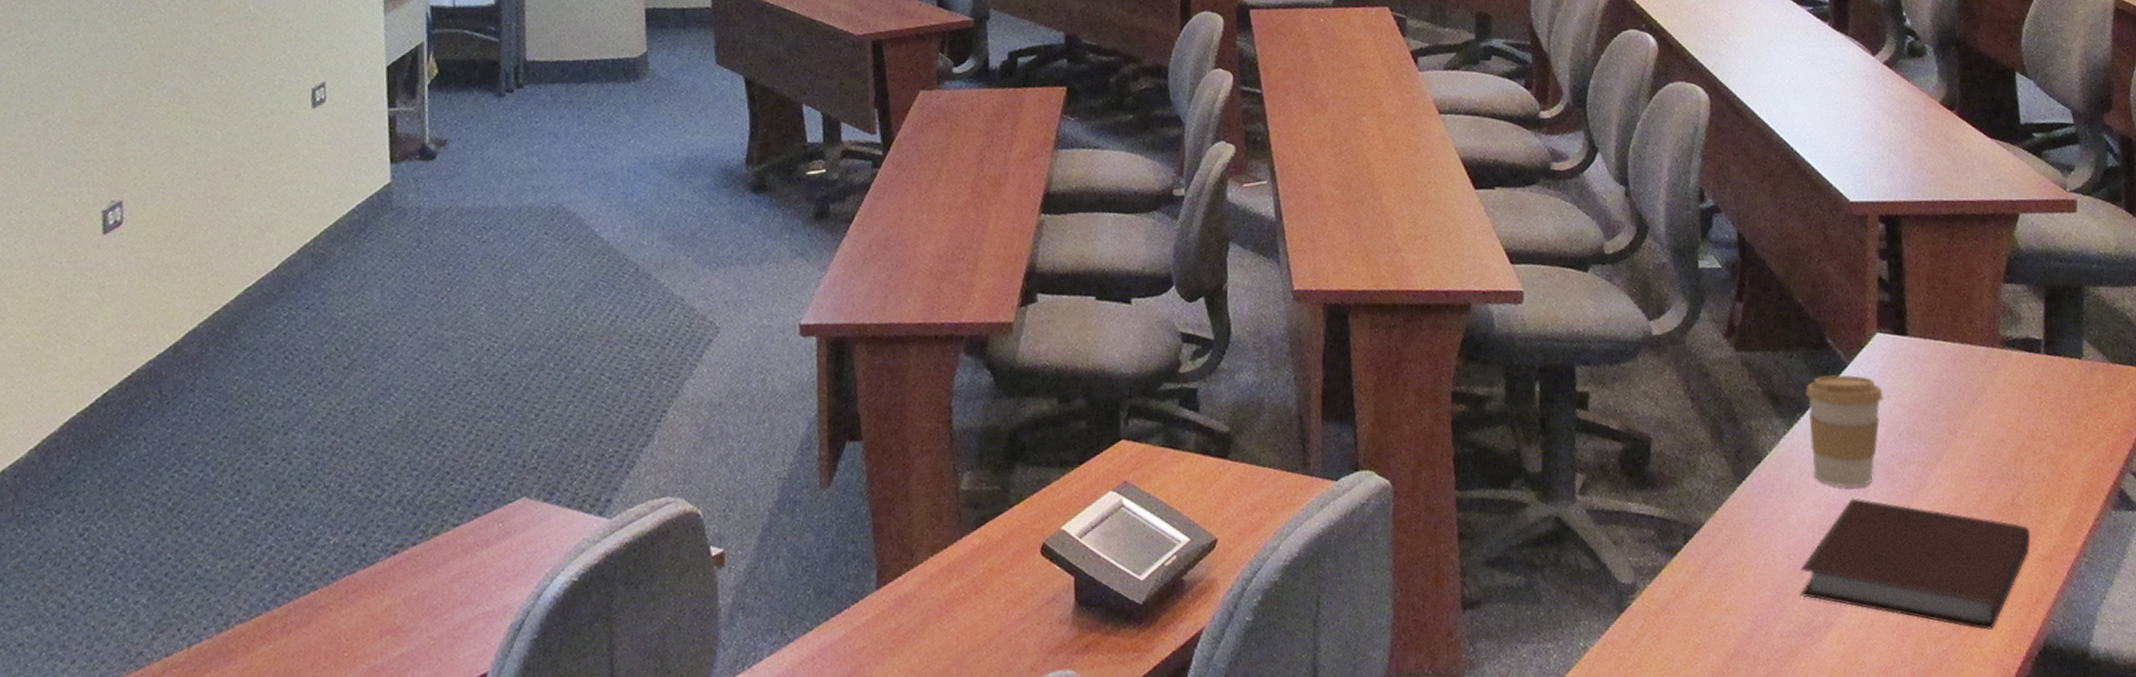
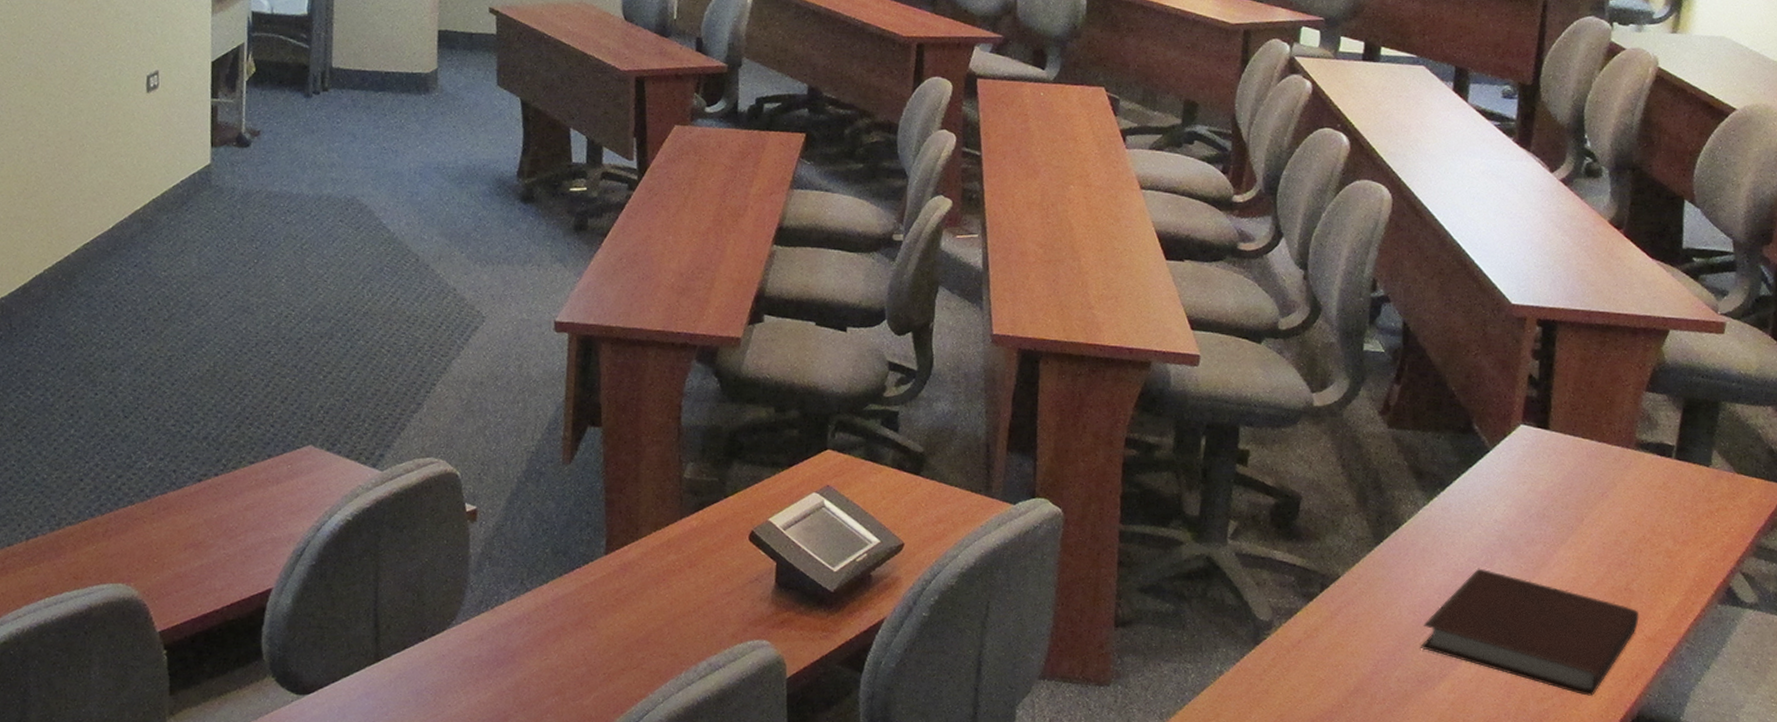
coffee cup: present [1805,374,1884,488] -> none [1446,457,1520,560]

